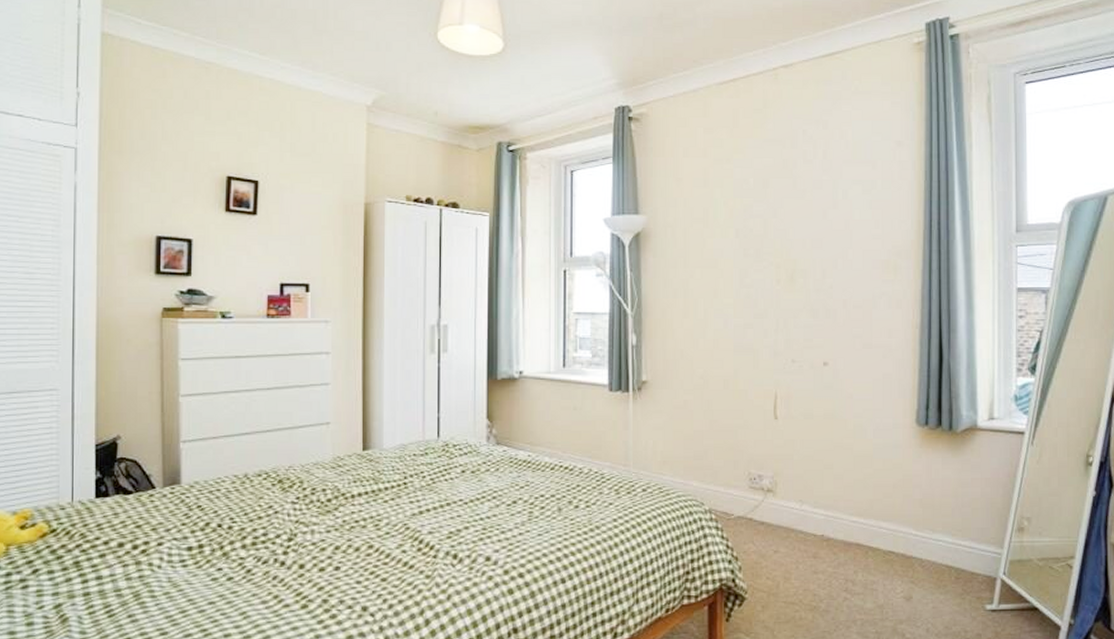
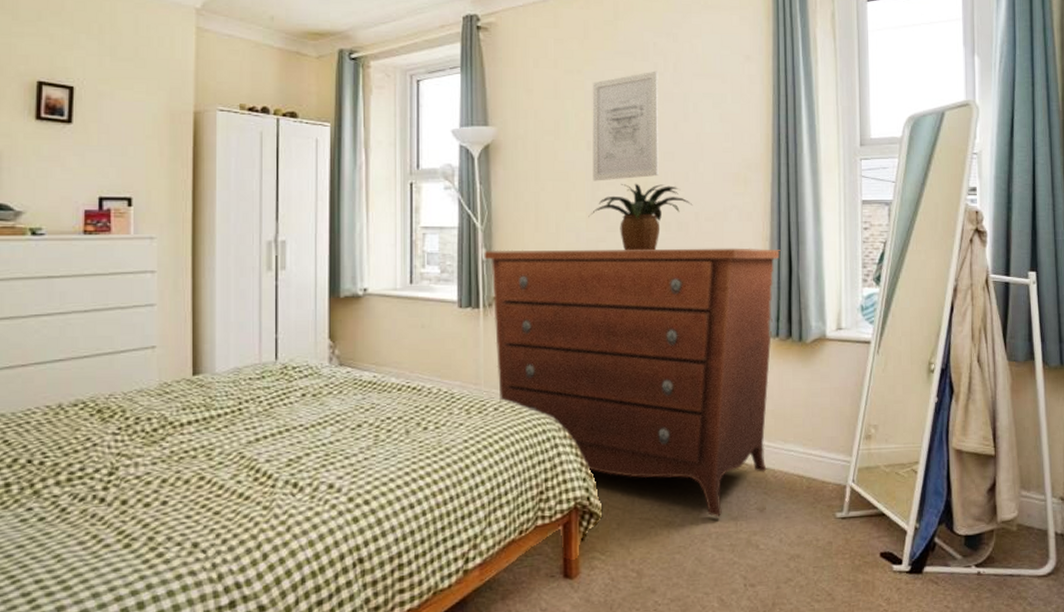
dresser: none [634,335,931,605] -> present [484,248,781,518]
potted plant: none [736,270,841,338] -> present [588,183,693,251]
wall art: none [741,158,808,269] -> present [592,71,659,181]

